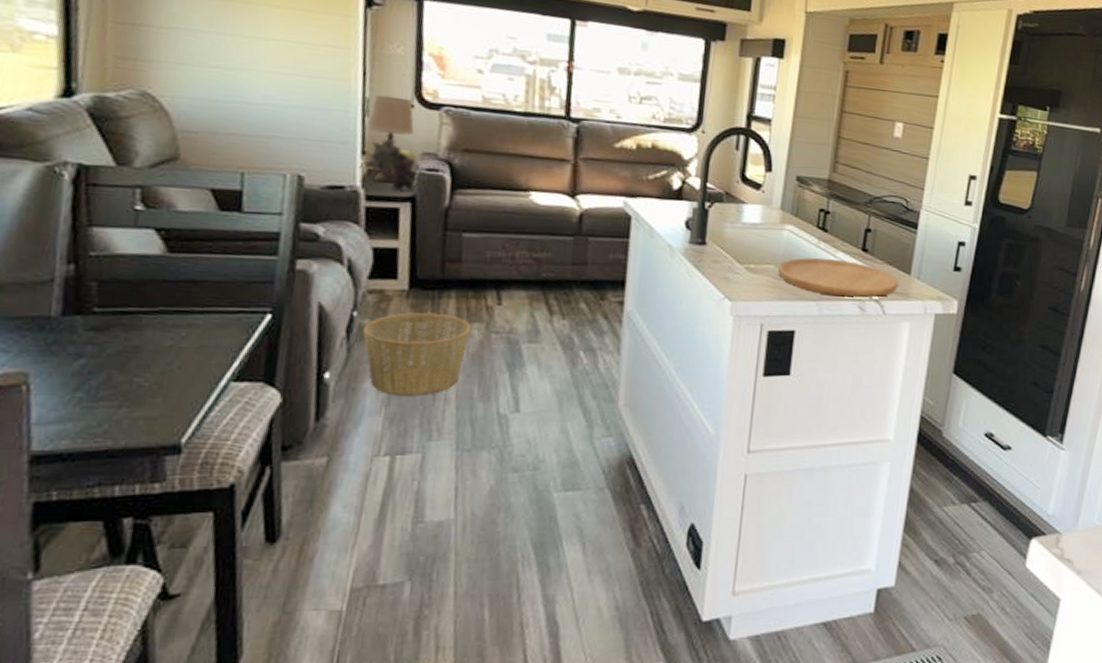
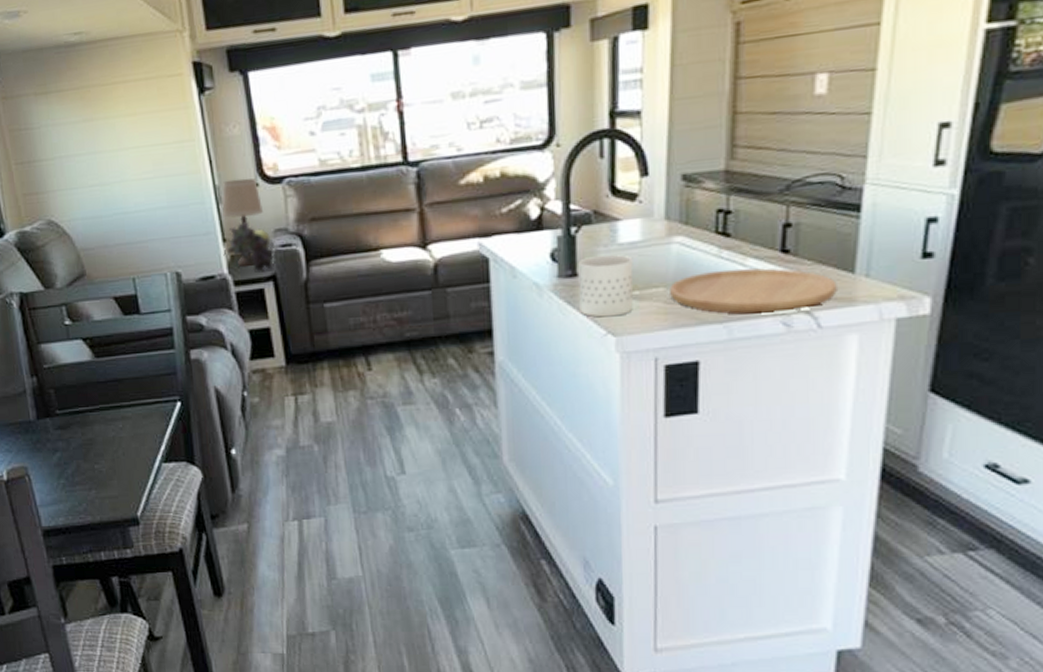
basket: present [363,312,472,396] -> none [255,385,348,466]
mug: none [704,229,752,284] -> present [578,254,634,318]

